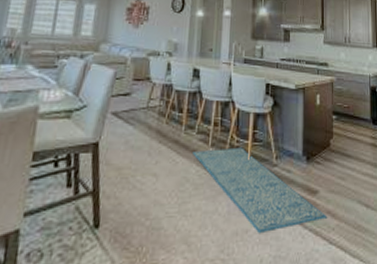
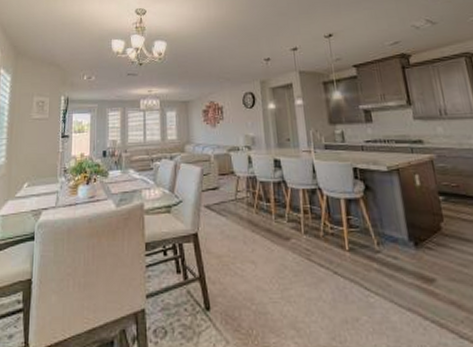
rug: present [193,147,328,234] -> none [286,234,453,323]

